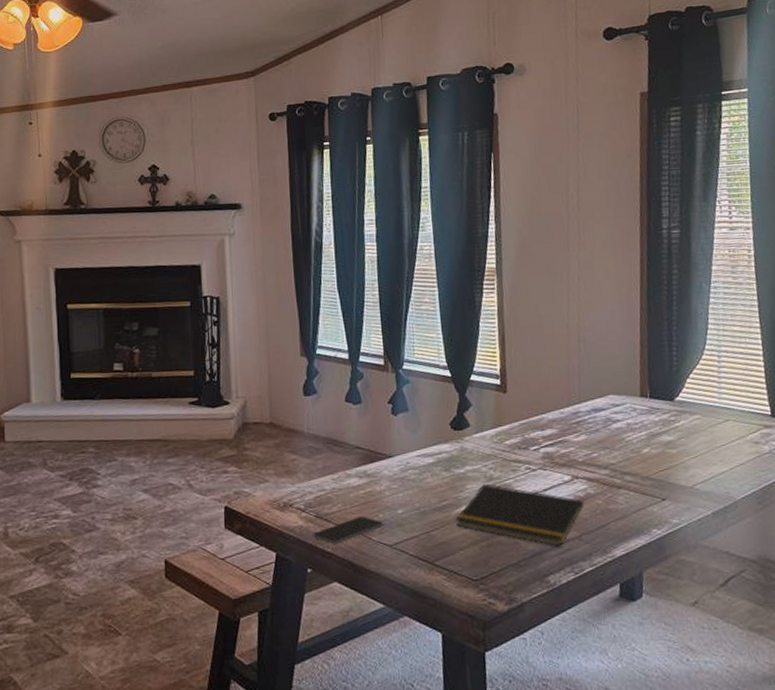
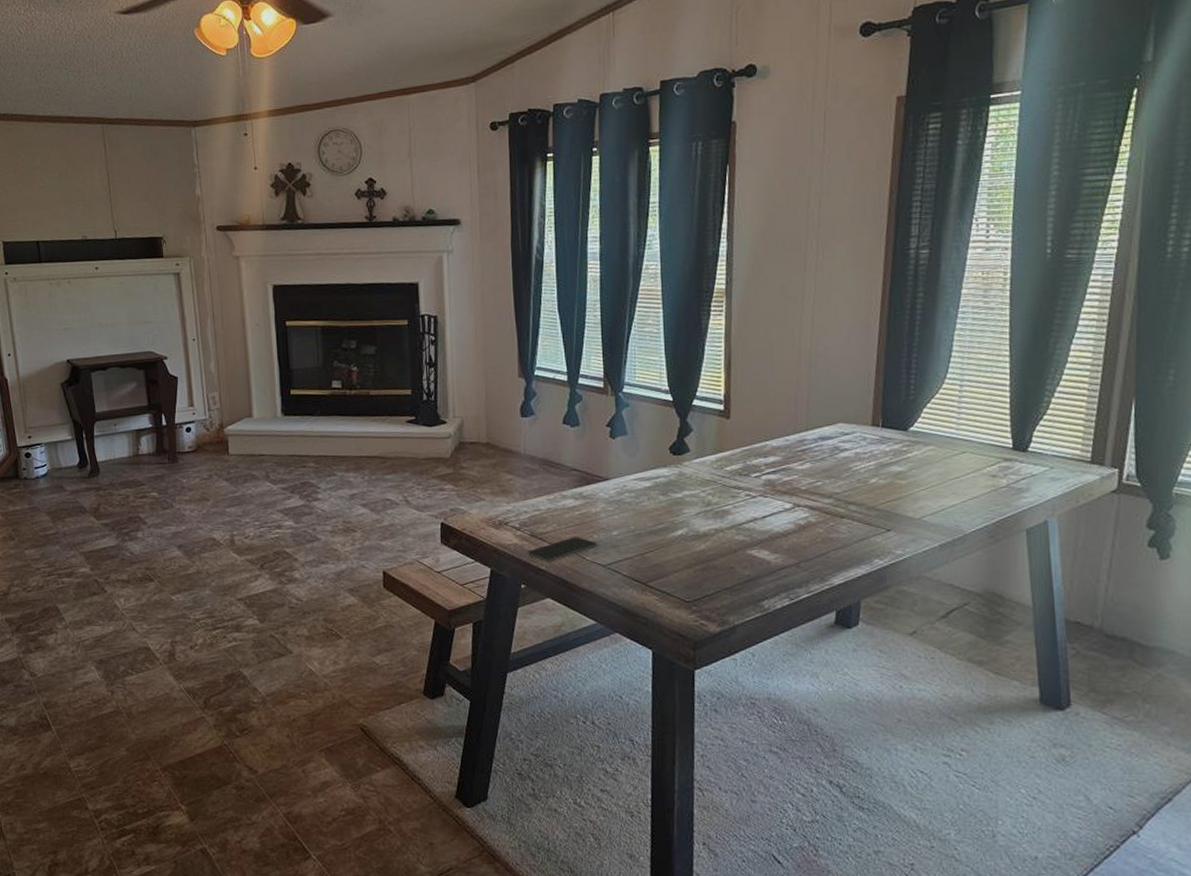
notepad: present [455,483,584,546] -> none [670,509,805,572]

